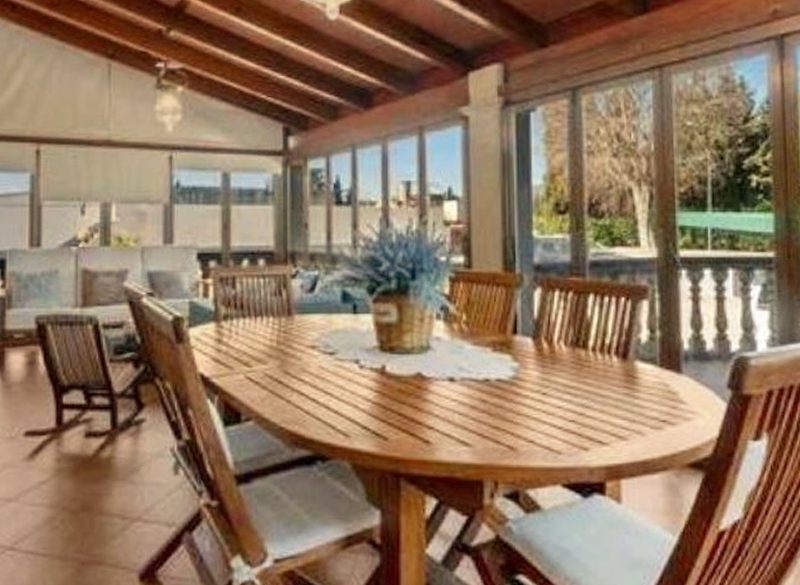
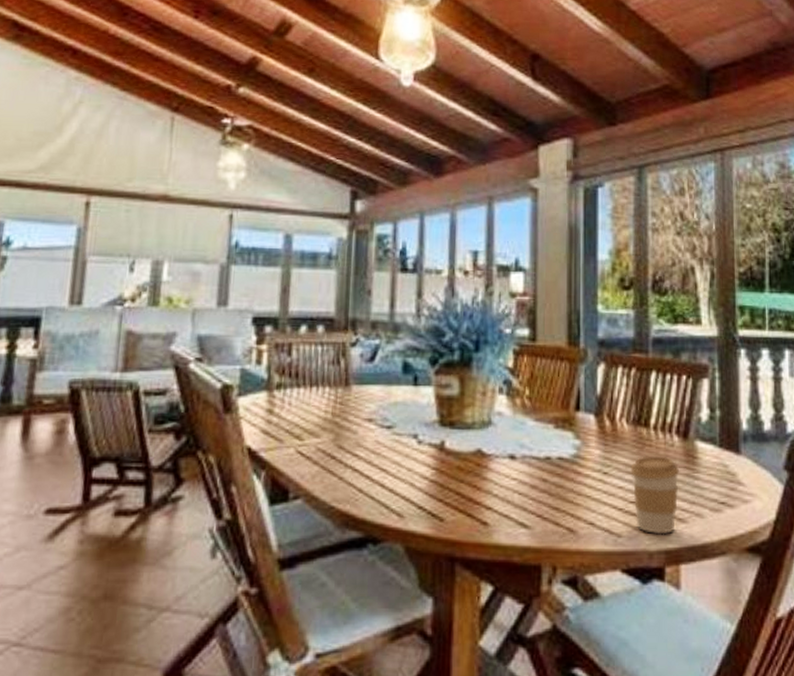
coffee cup: none [569,376,620,452] -> present [630,456,680,535]

